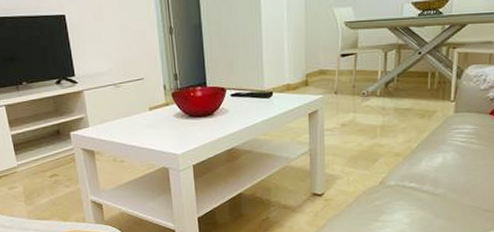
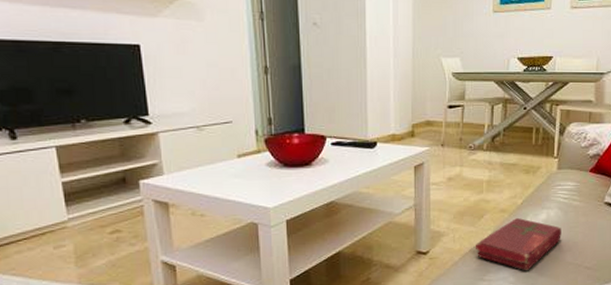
book: none [370,161,459,213] -> present [476,217,561,271]

